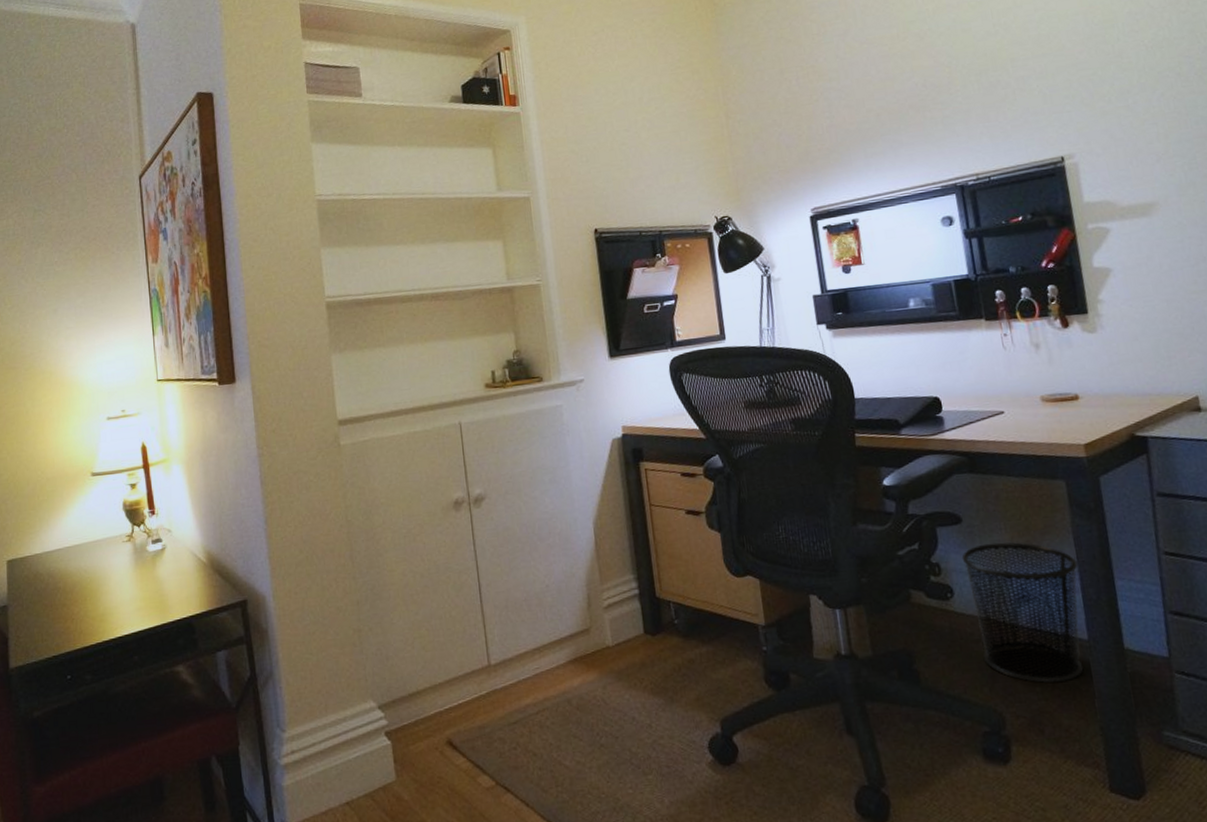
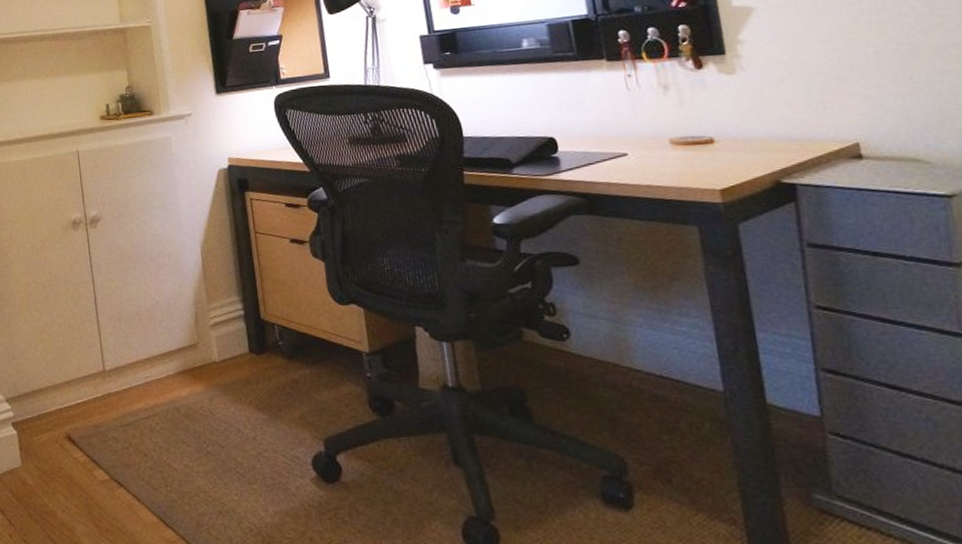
waste bin: present [961,542,1084,683] -> none [579,286,718,433]

